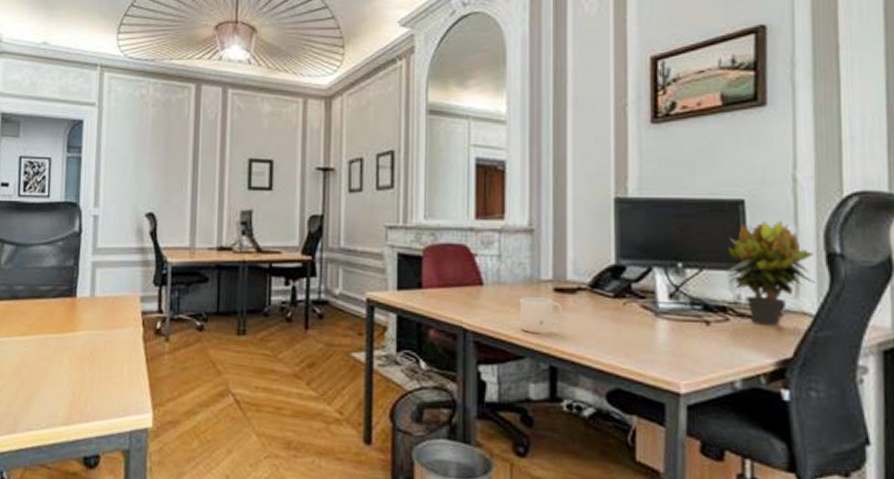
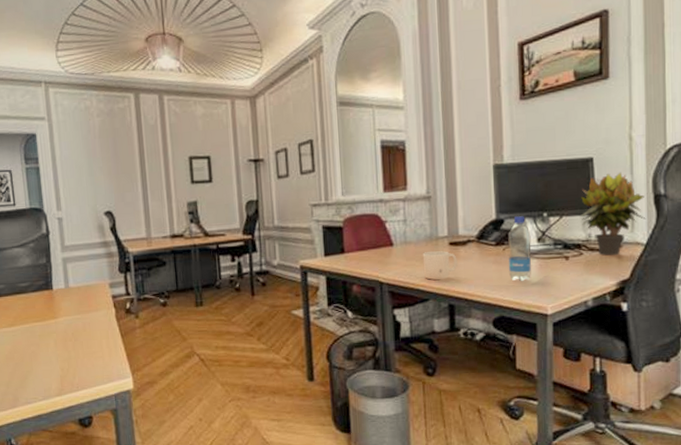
bottle: none [629,264,661,347] -> present [508,216,531,281]

